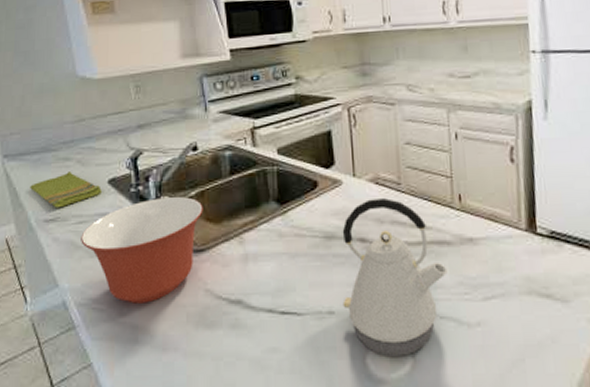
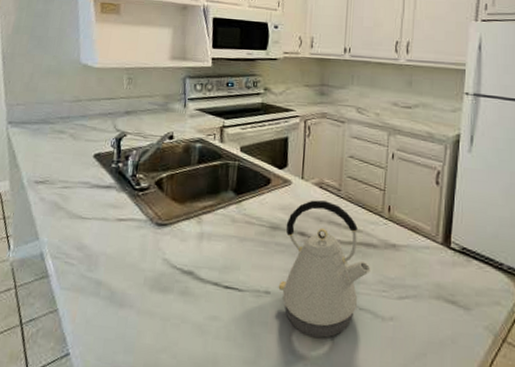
dish towel: present [30,172,102,208] -> none [27,143,87,173]
mixing bowl: present [81,197,203,304] -> none [63,175,171,264]

